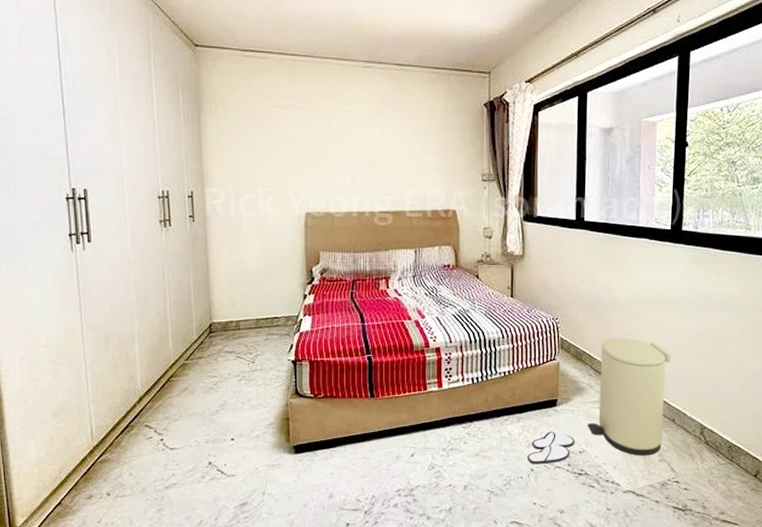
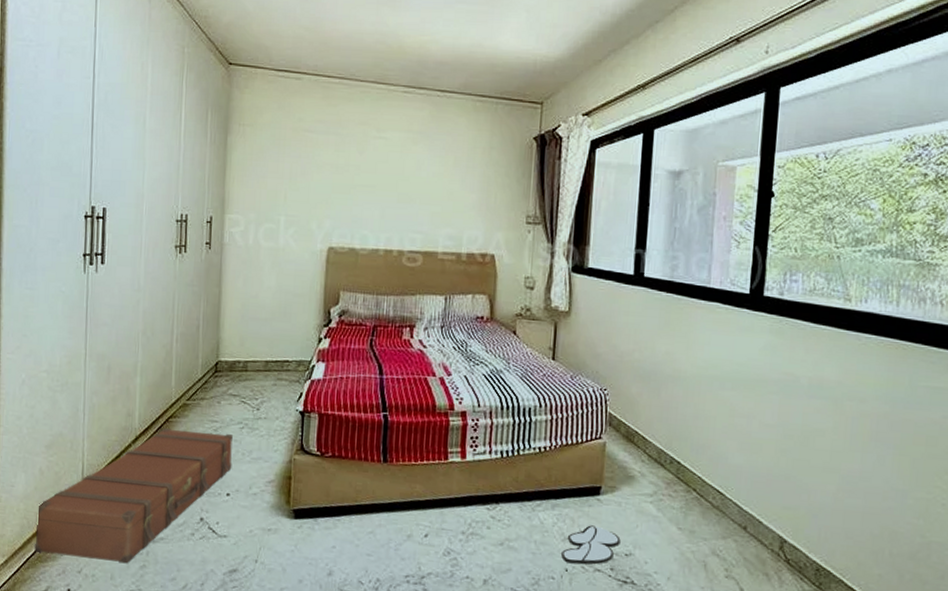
suitcase: none [51,387,234,510] -> present [34,428,233,563]
pedal bin: present [587,337,671,456] -> none [636,419,745,569]

